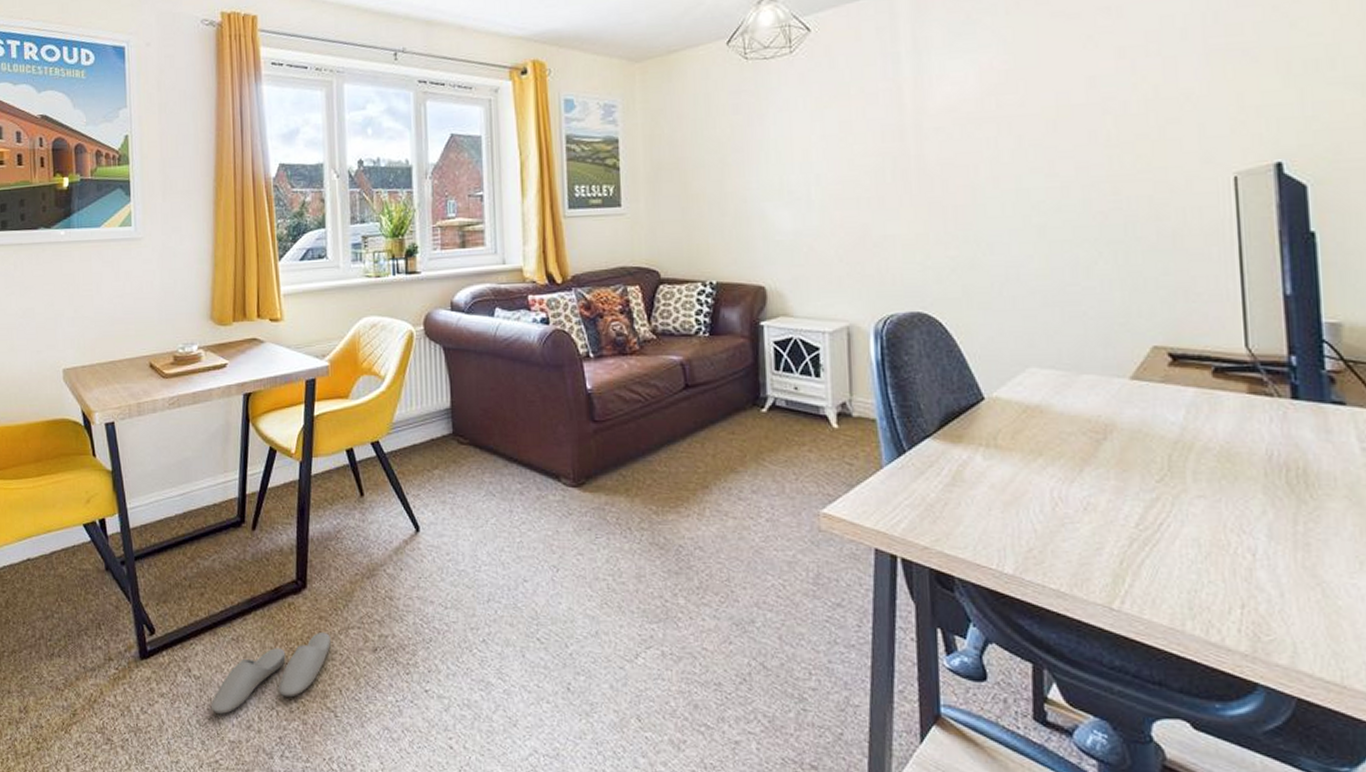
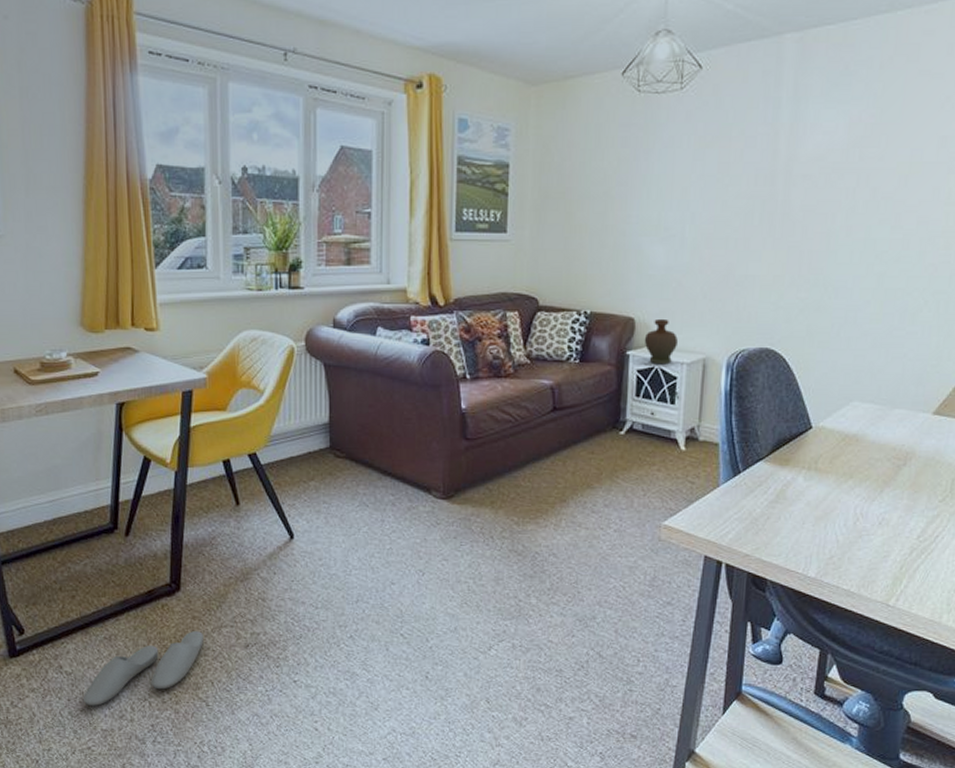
decorative vase: none [778,285,816,335] -> present [644,318,678,365]

